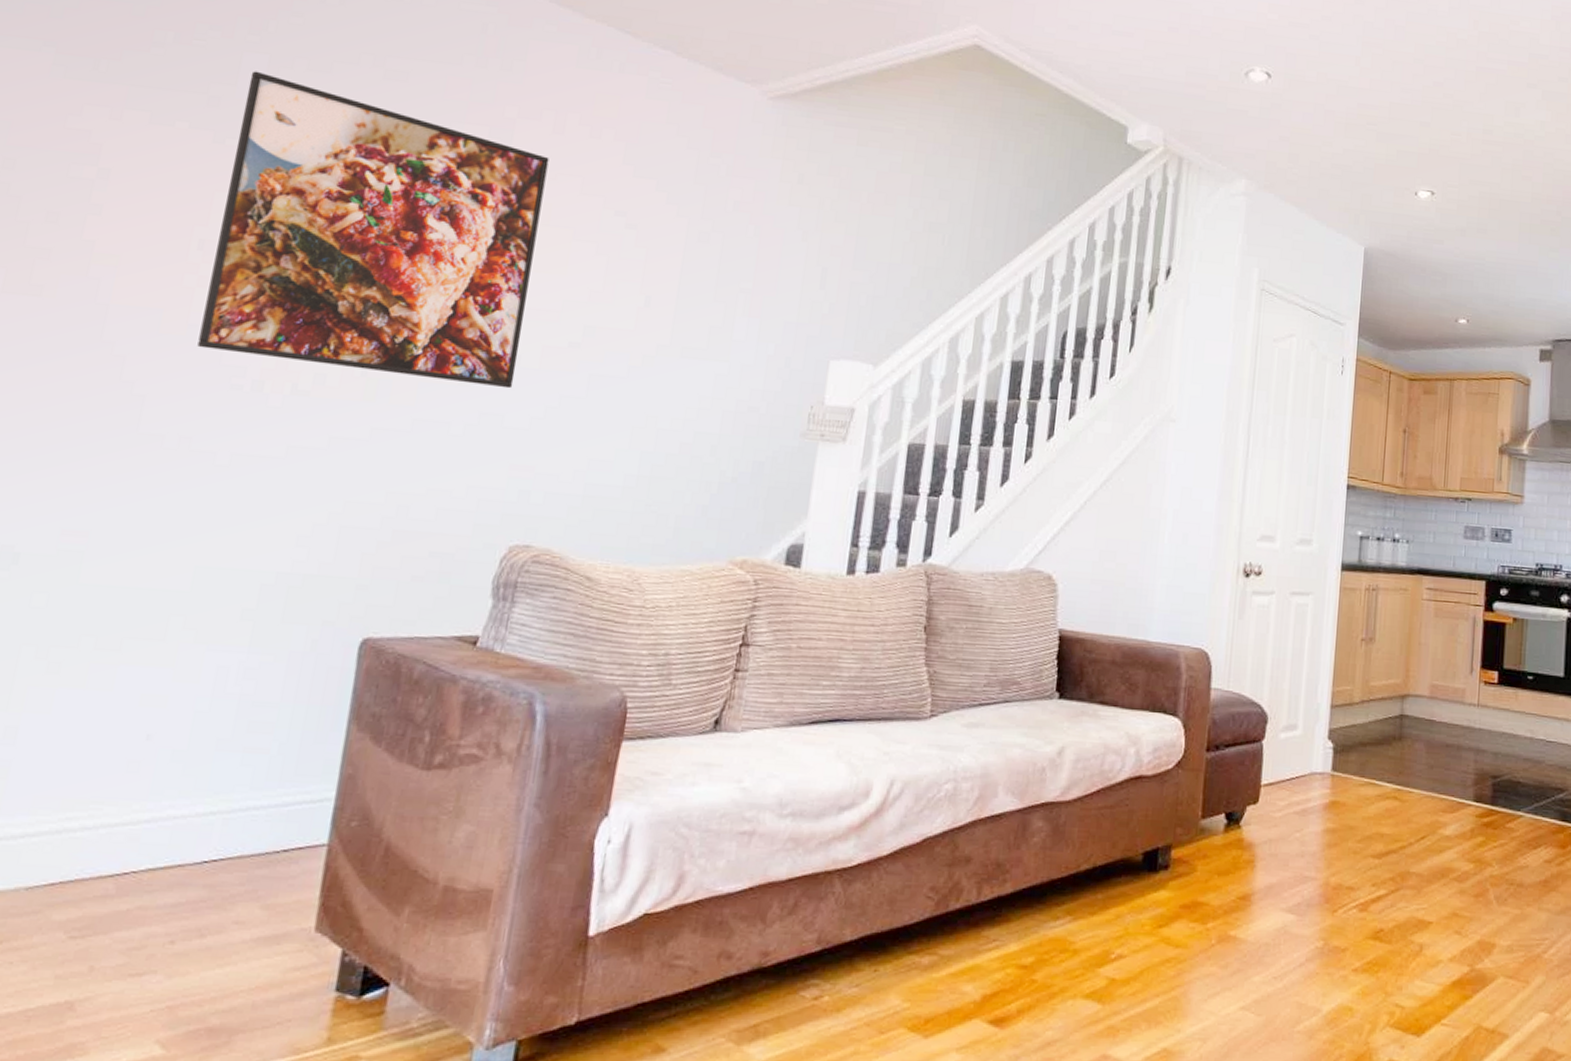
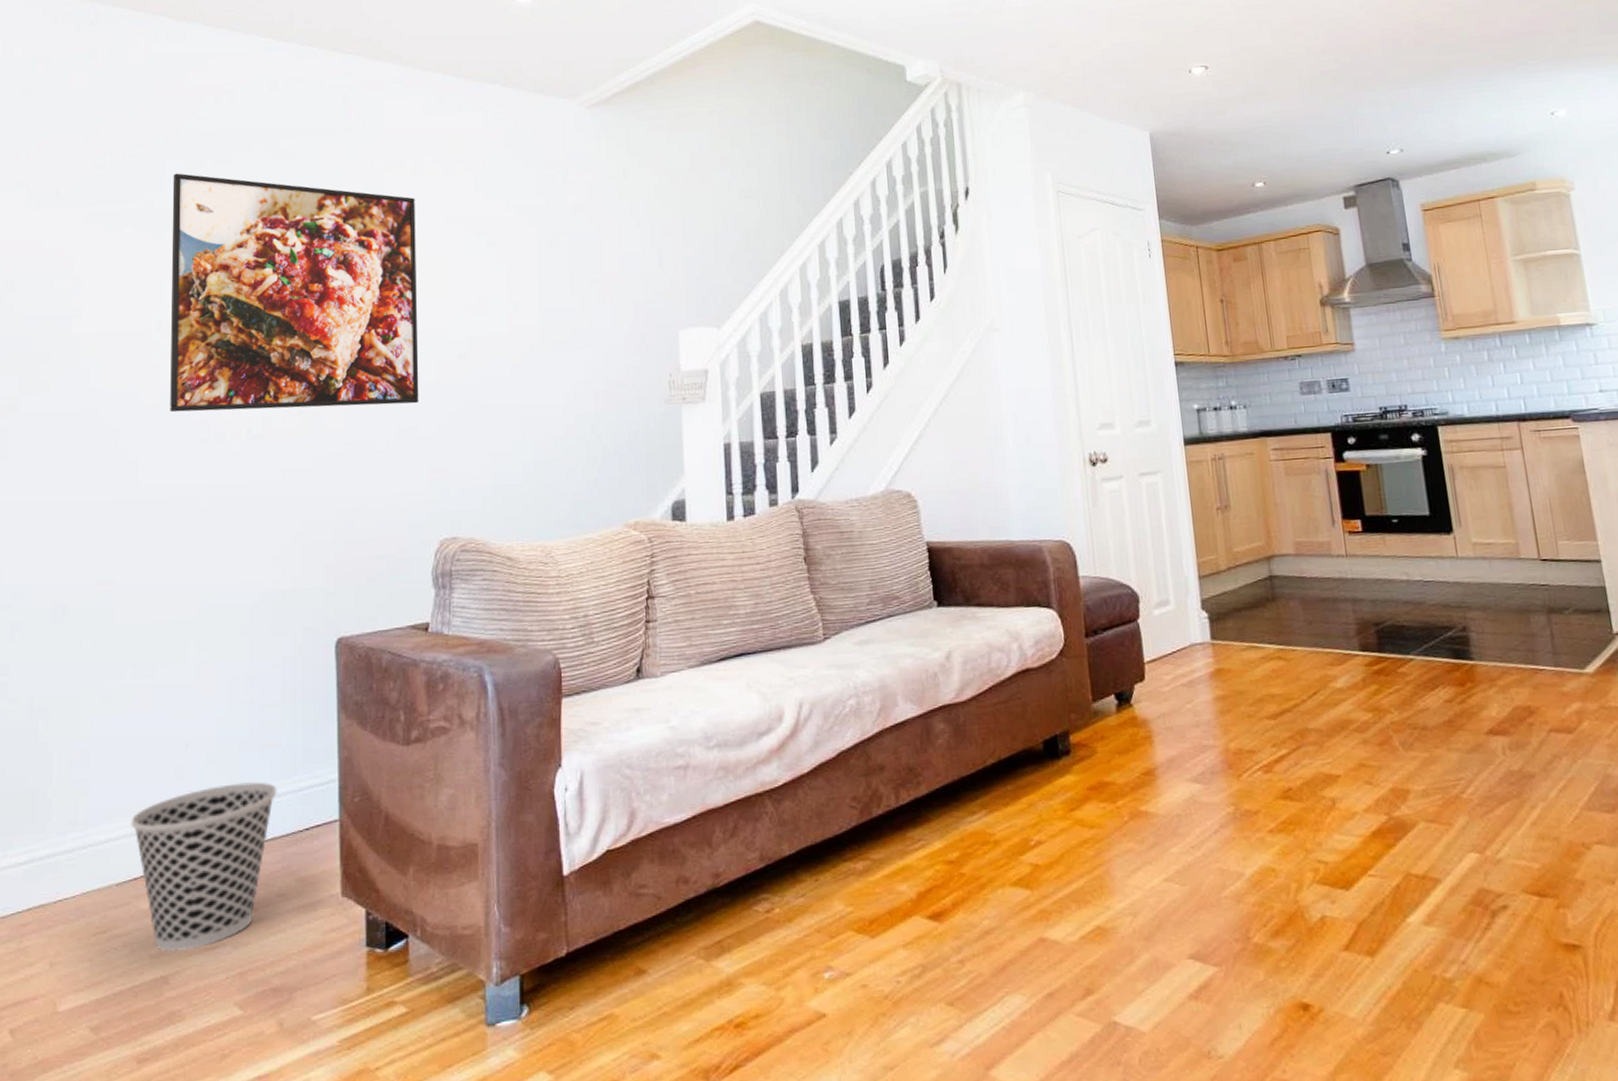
wastebasket: none [57,788,256,975] -> present [131,782,277,952]

